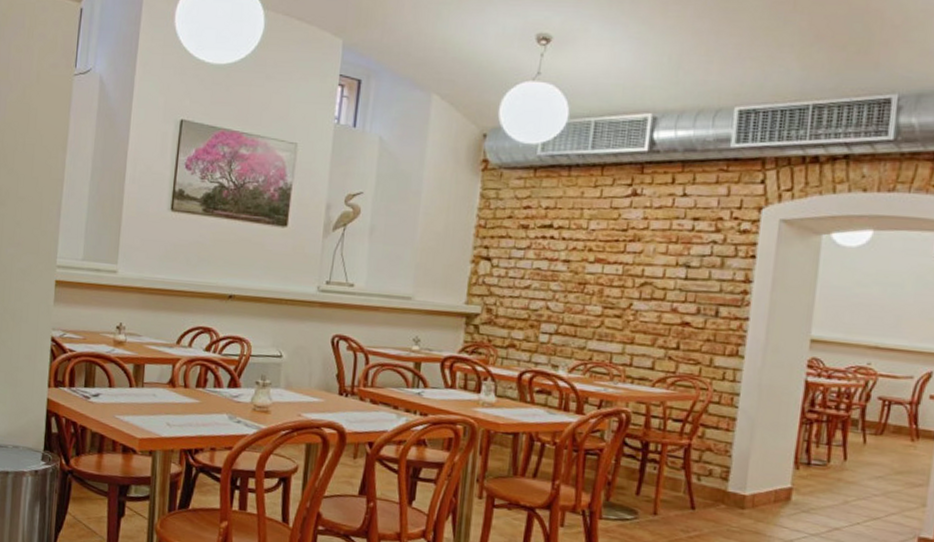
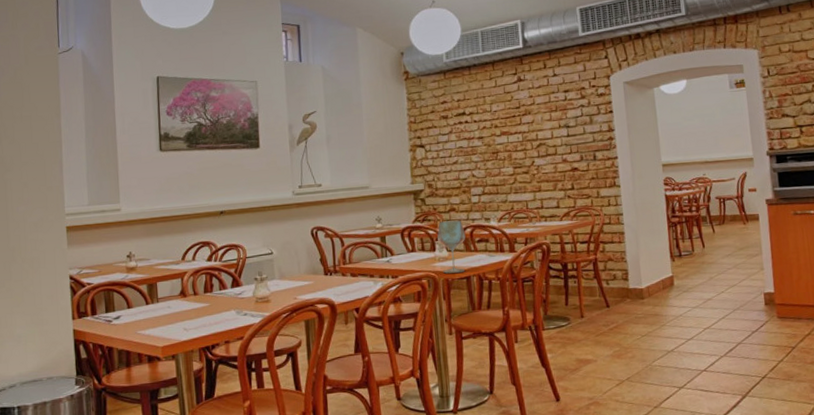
wine glass: none [485,358,523,426] -> present [437,220,466,274]

